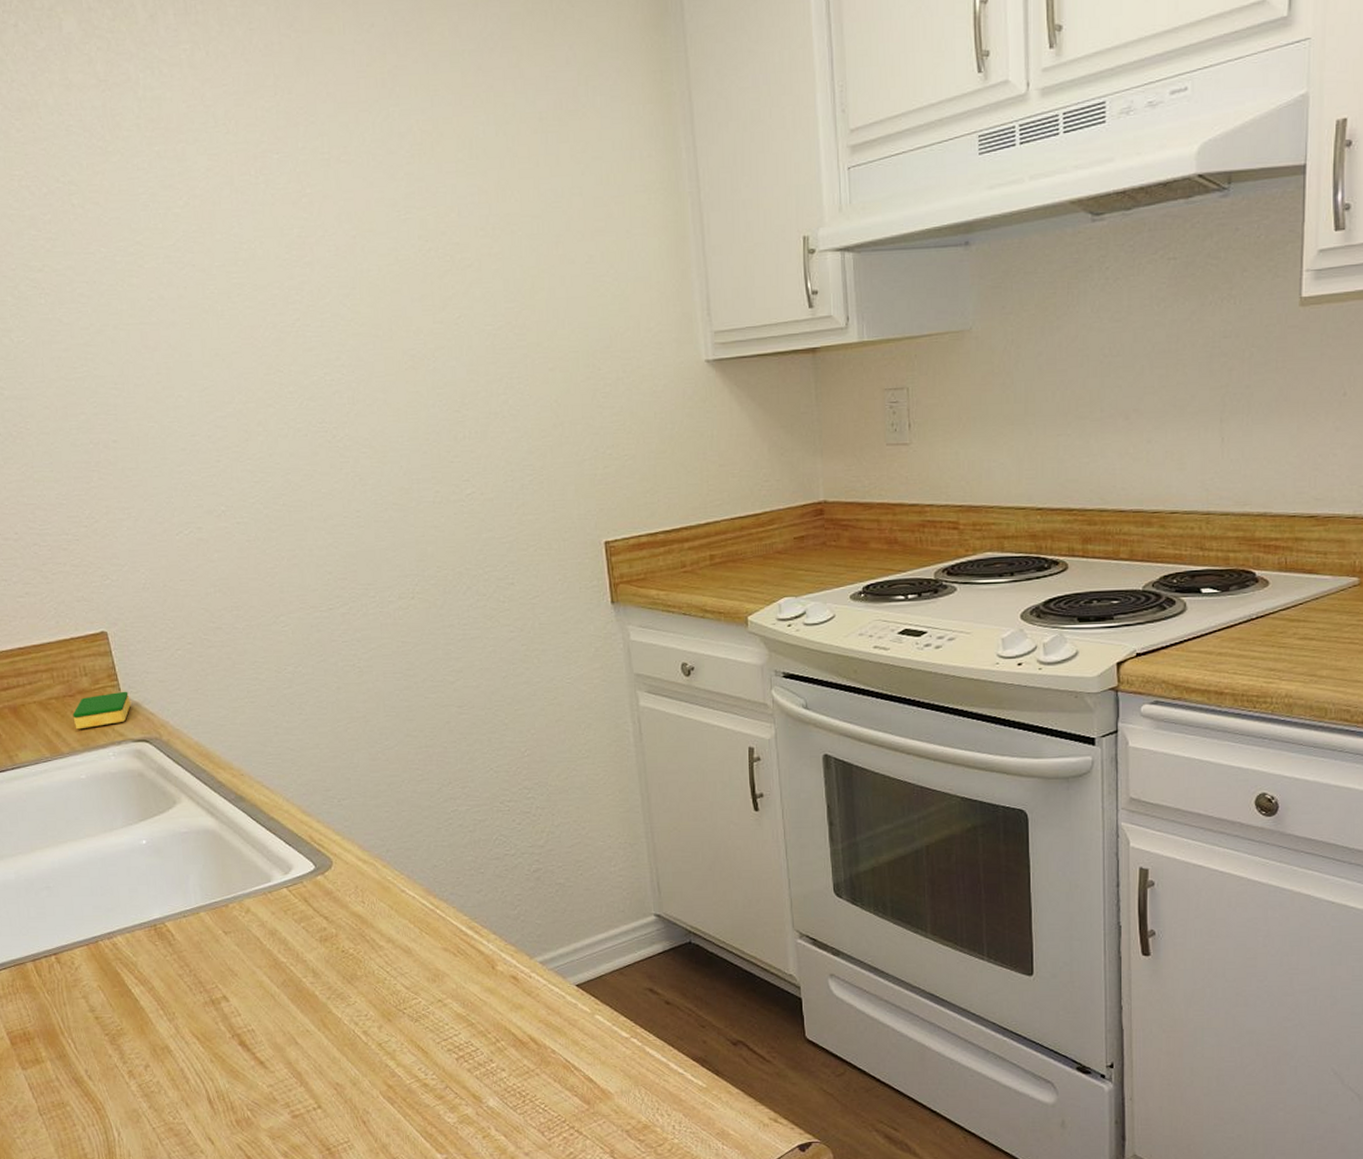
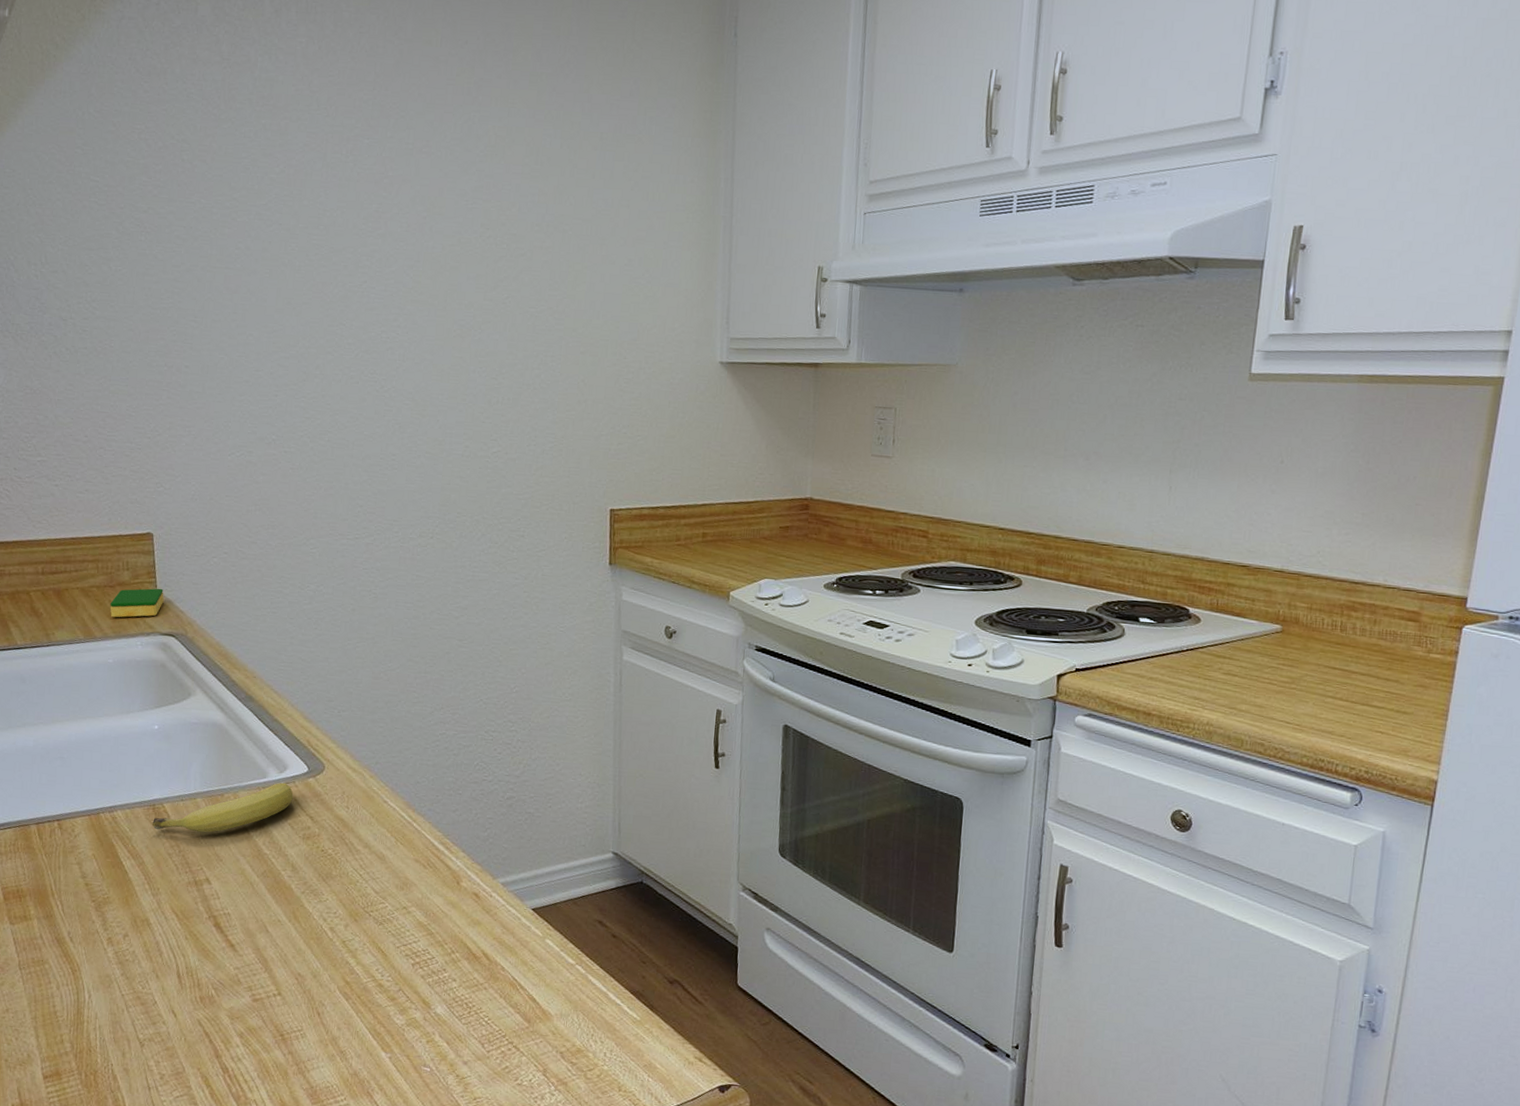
fruit: none [156,884,303,952] -> present [151,782,293,833]

